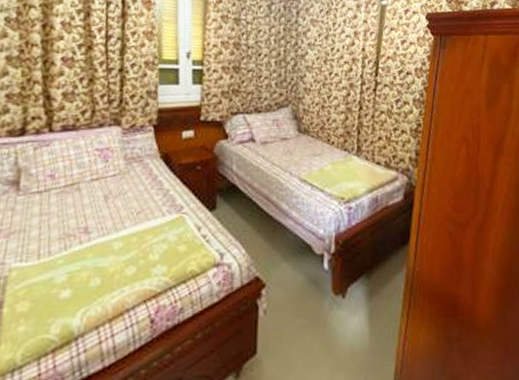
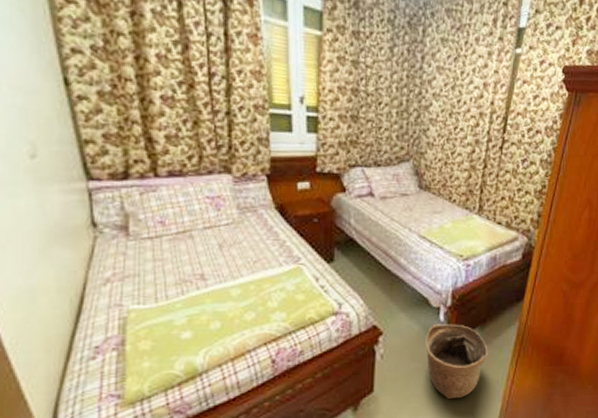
basket: none [310,272,377,361] -> present [425,324,488,400]

